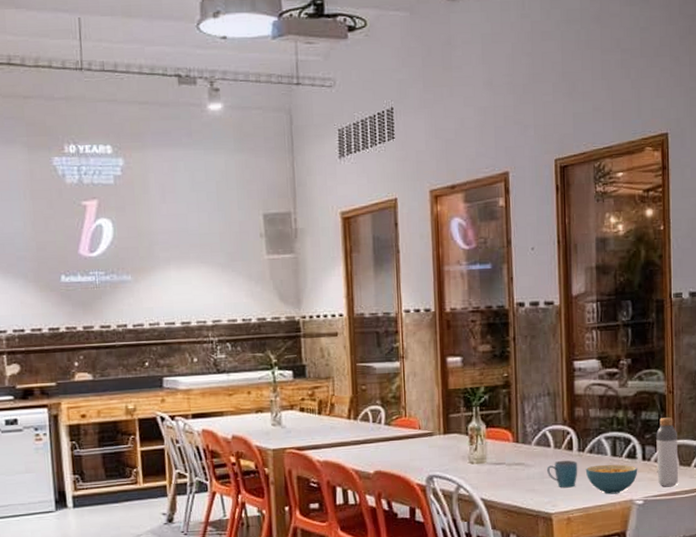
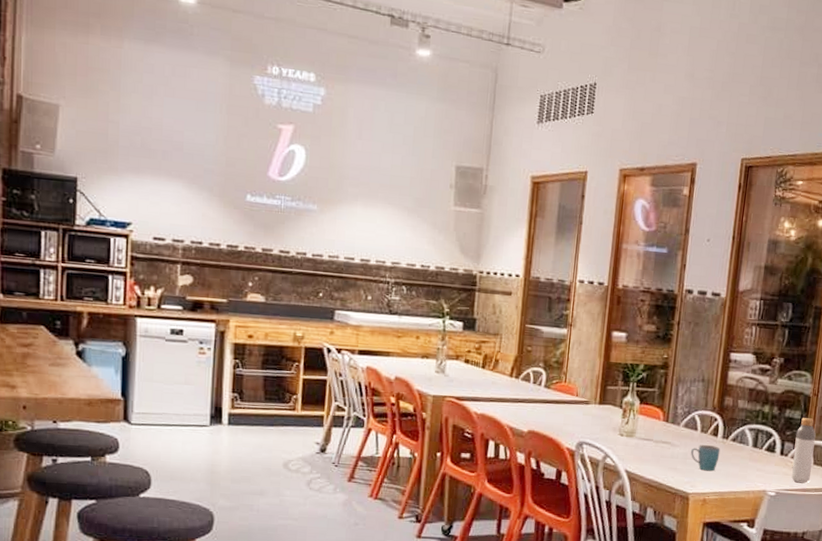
cereal bowl: present [585,464,638,495] -> none [726,453,775,483]

